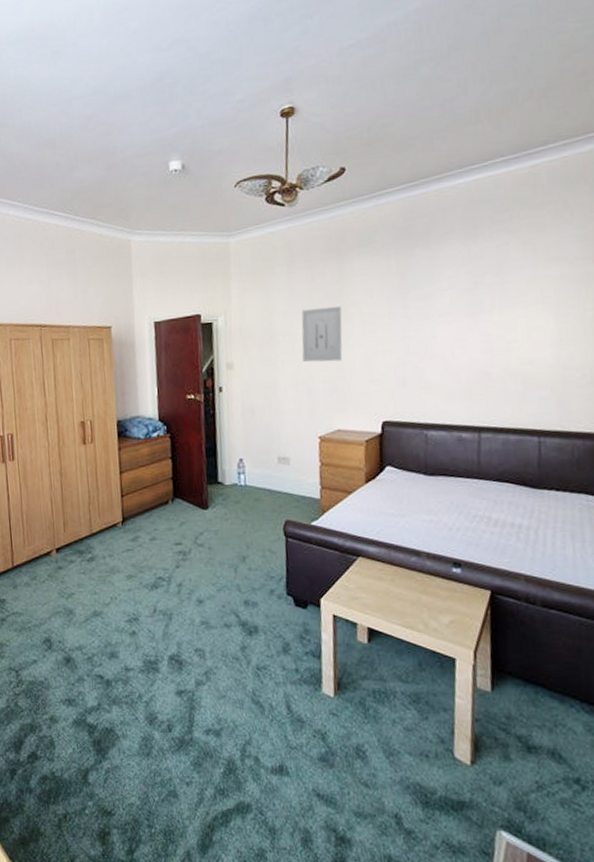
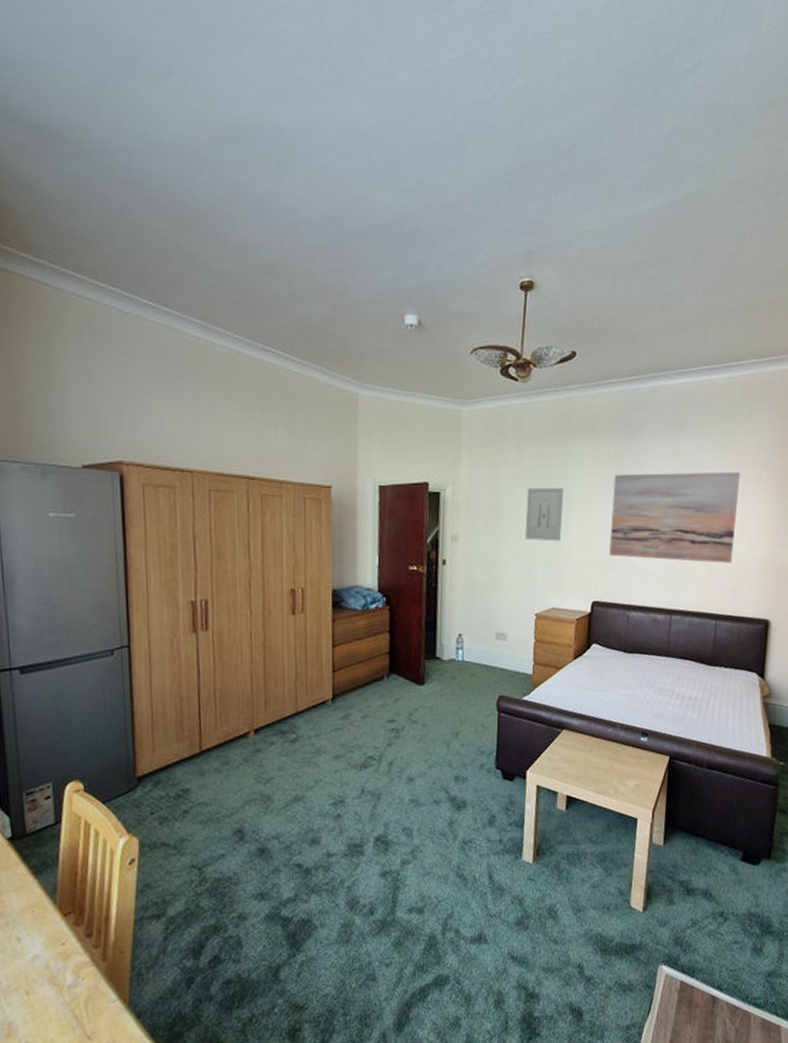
wall art: none [398,268,558,373] -> present [609,472,740,563]

